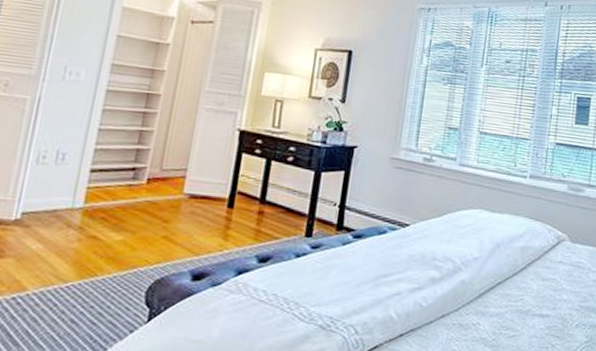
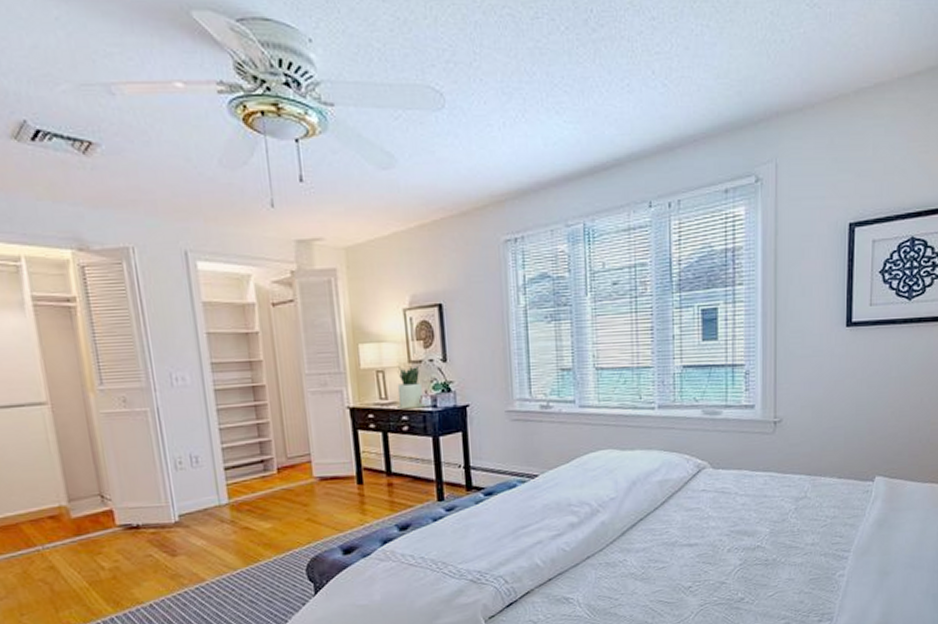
planter: none [287,99,318,143] -> present [397,365,426,411]

